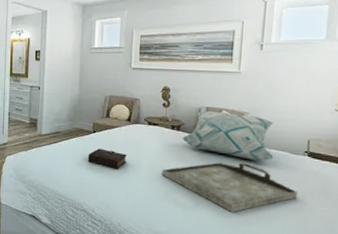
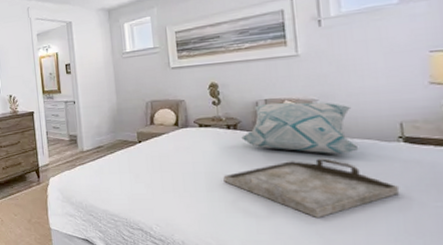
book: present [87,148,127,169] -> none [136,159,181,180]

